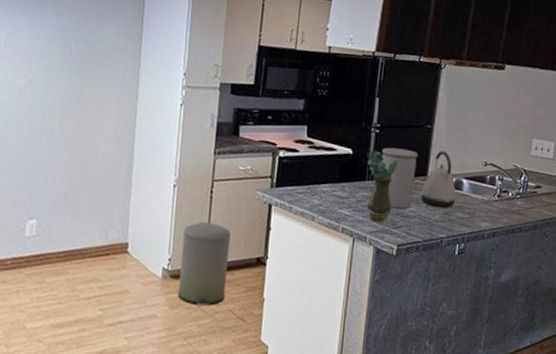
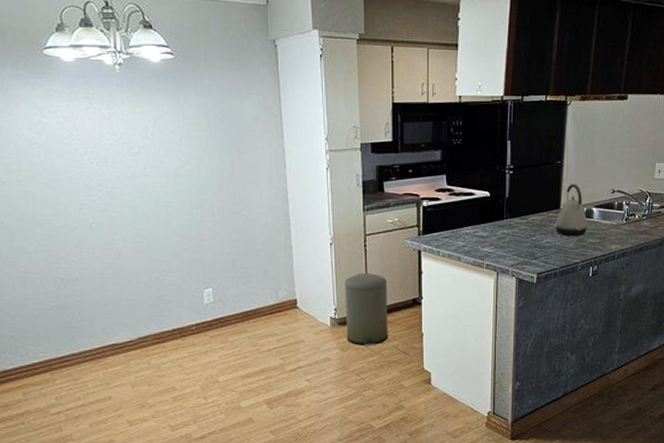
vase: present [366,147,398,222] -> none [503,188,532,255]
canister: present [381,147,418,209] -> none [517,186,551,242]

